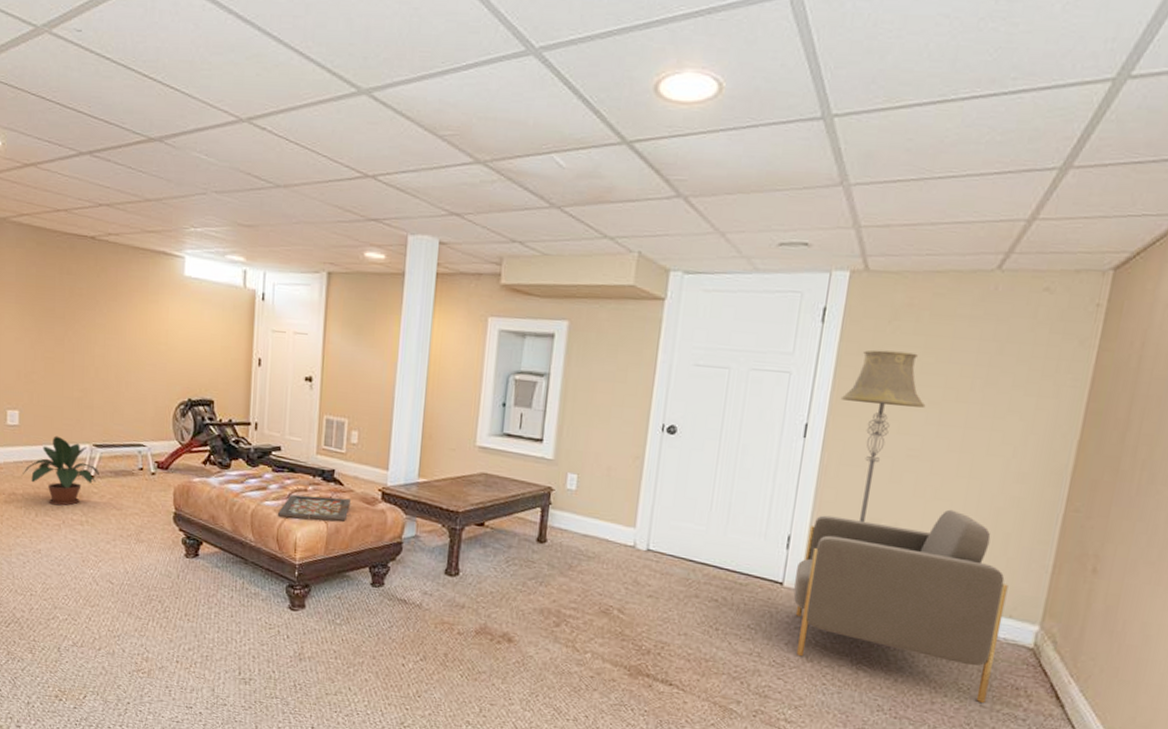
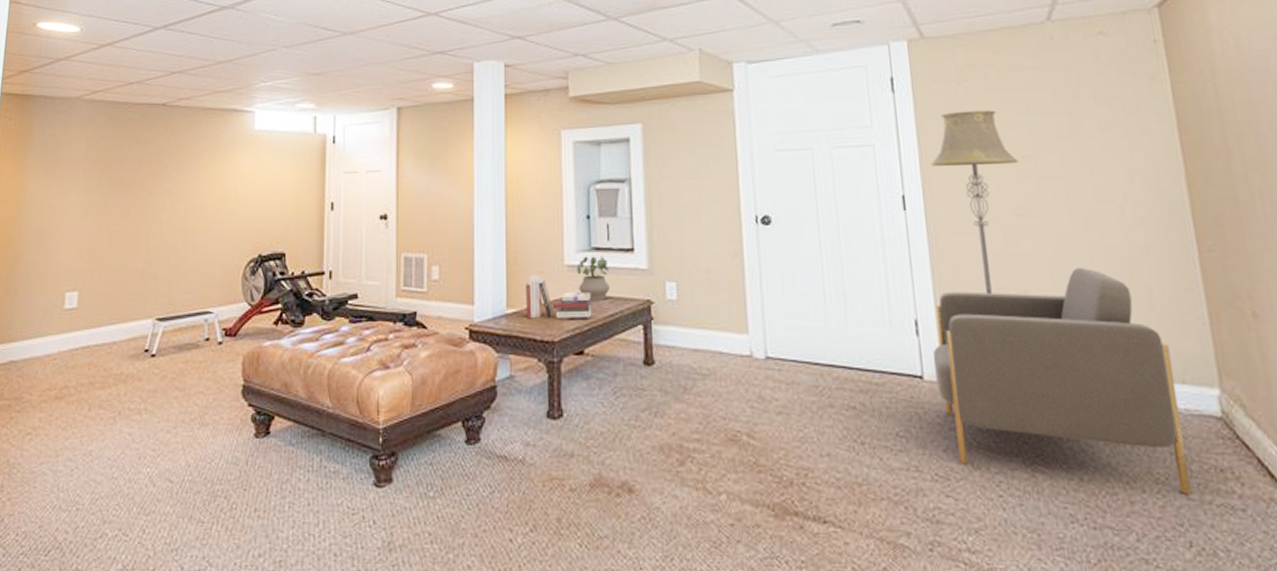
potted plant: present [23,435,99,506] -> none [77,314,162,395]
decorative tray: present [277,495,352,523] -> none [356,343,437,375]
books: none [435,450,461,492] -> present [526,274,554,319]
books: none [460,471,498,497] -> present [552,292,592,320]
potted plant: none [487,440,517,483] -> present [577,256,610,302]

